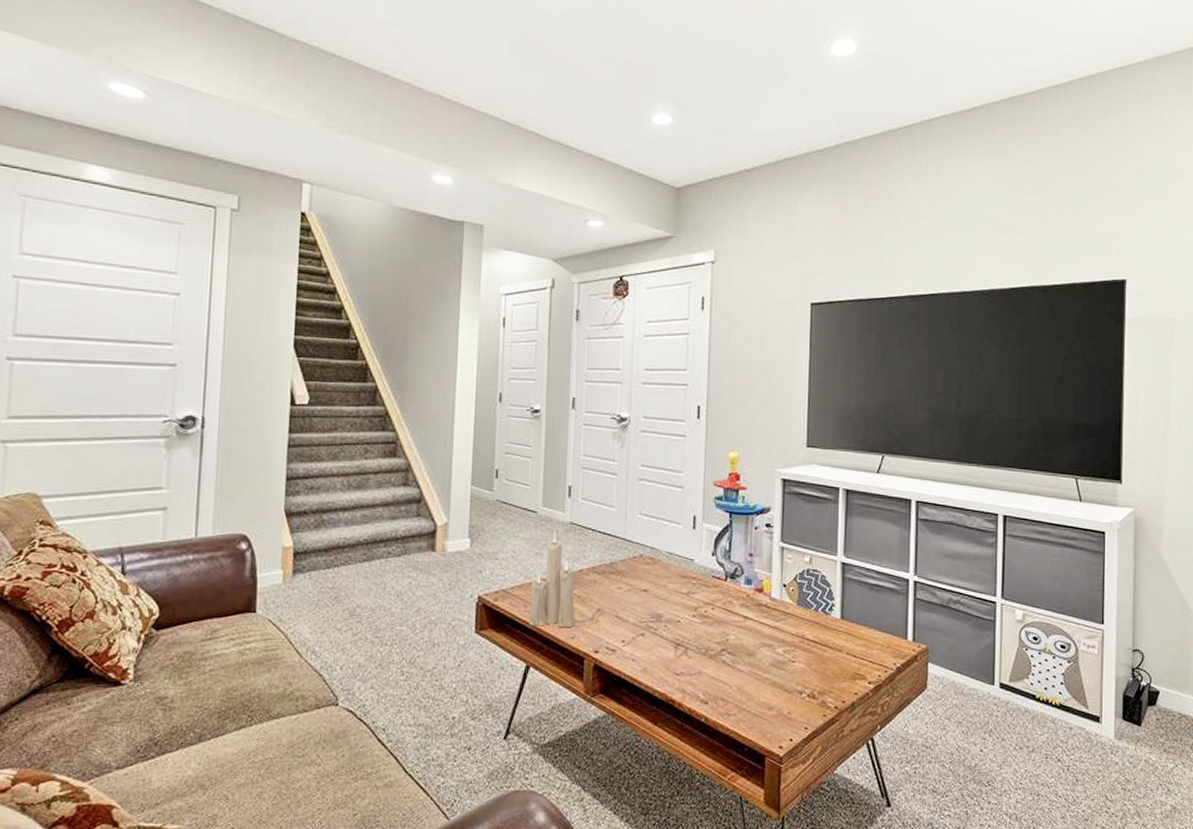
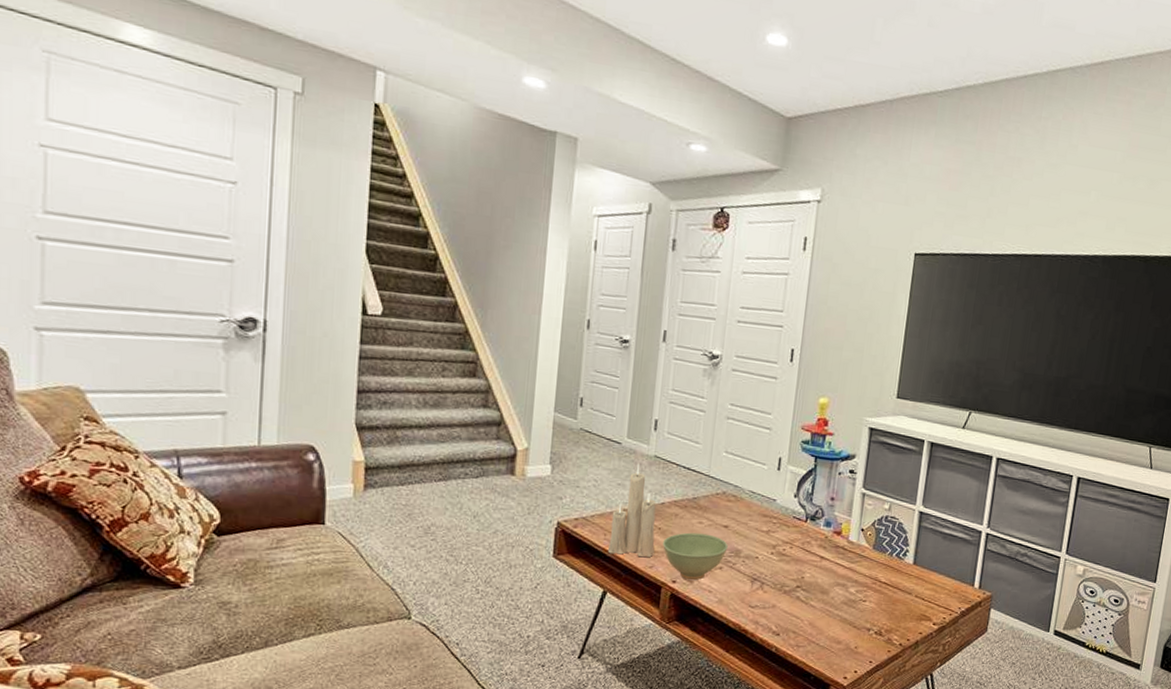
bowl: none [582,599,649,650] -> present [662,532,728,581]

